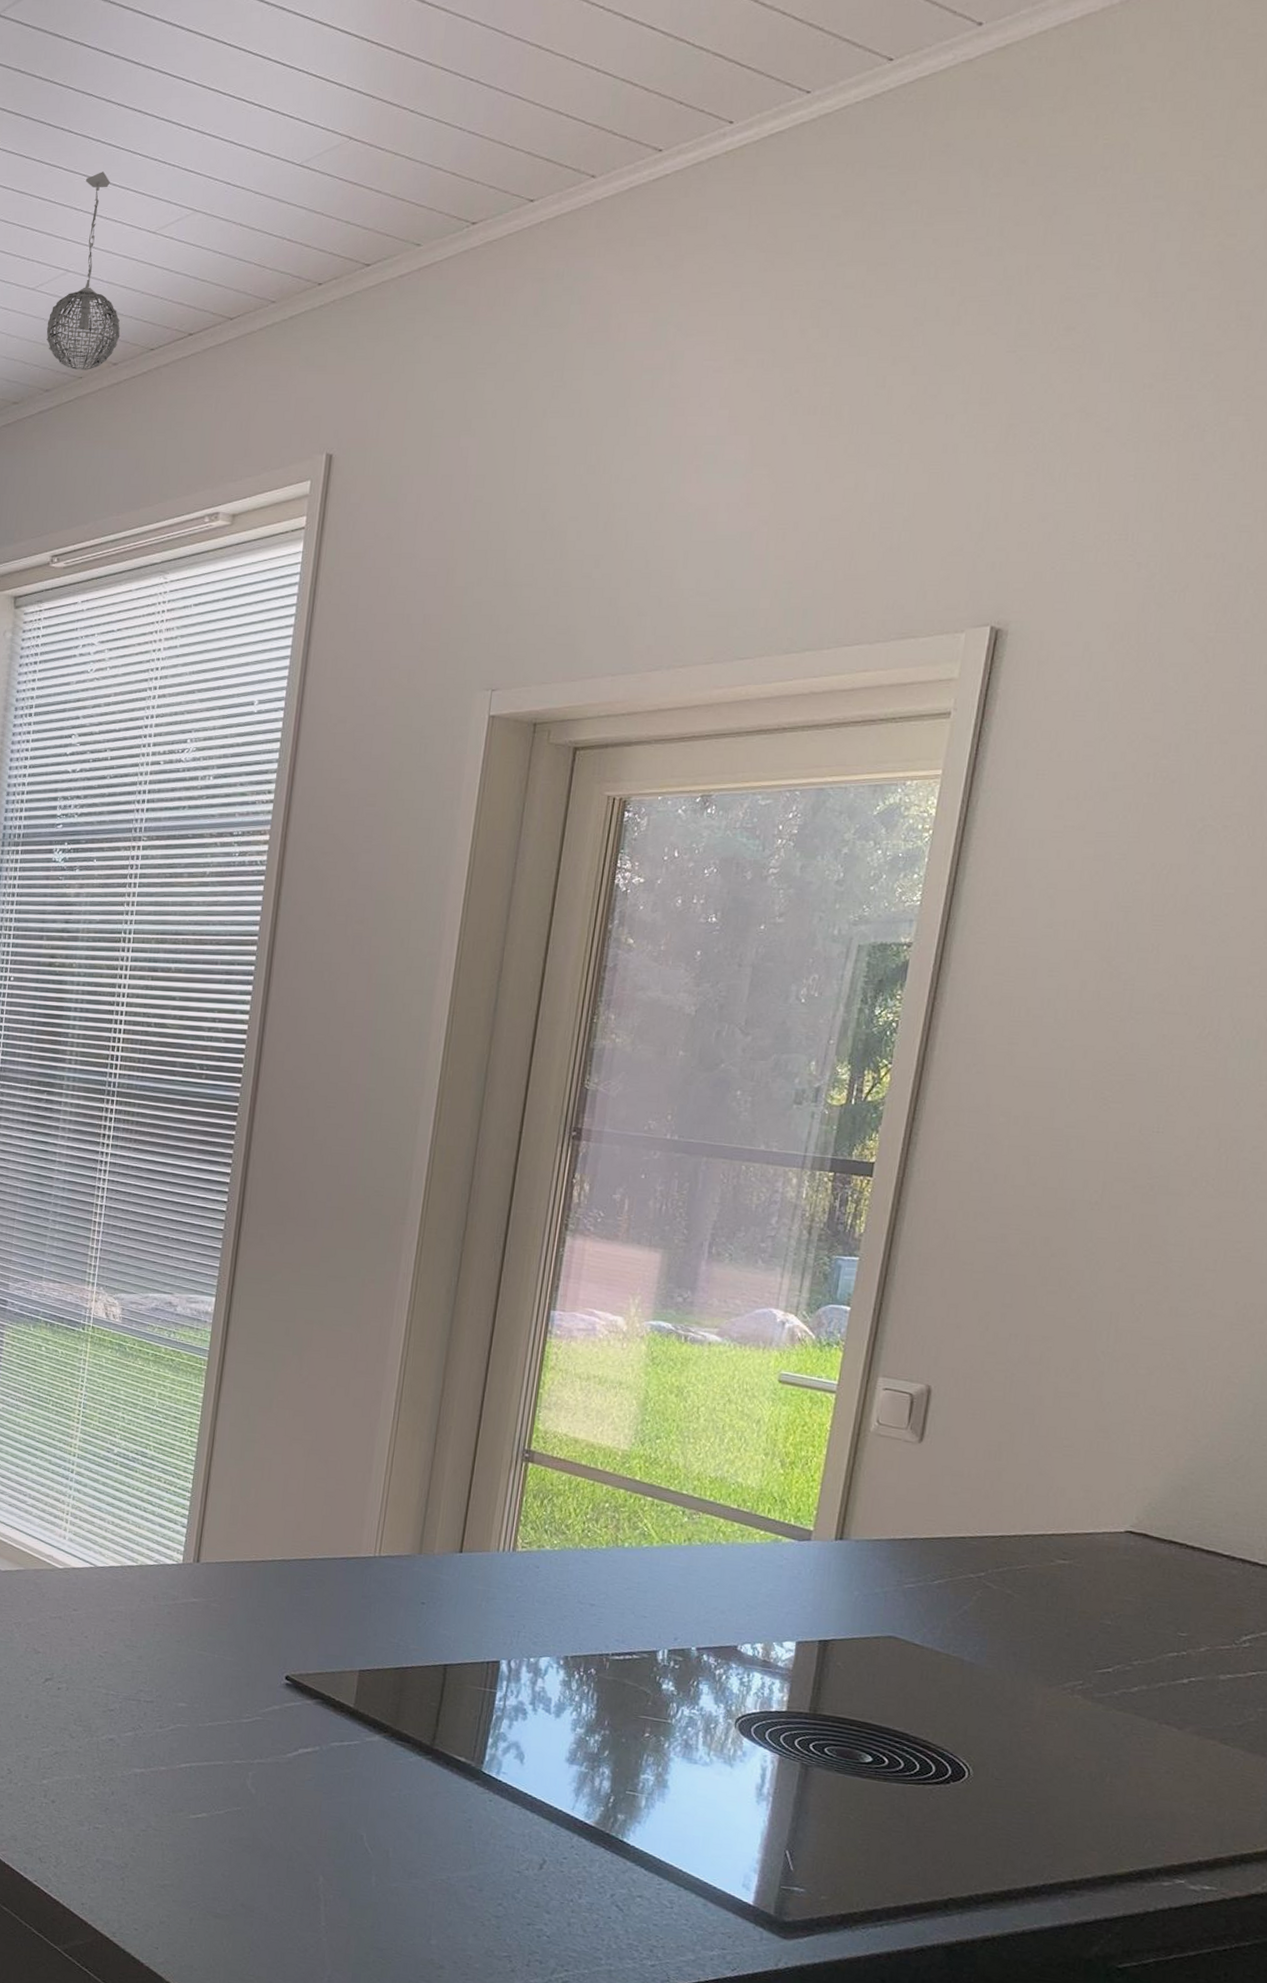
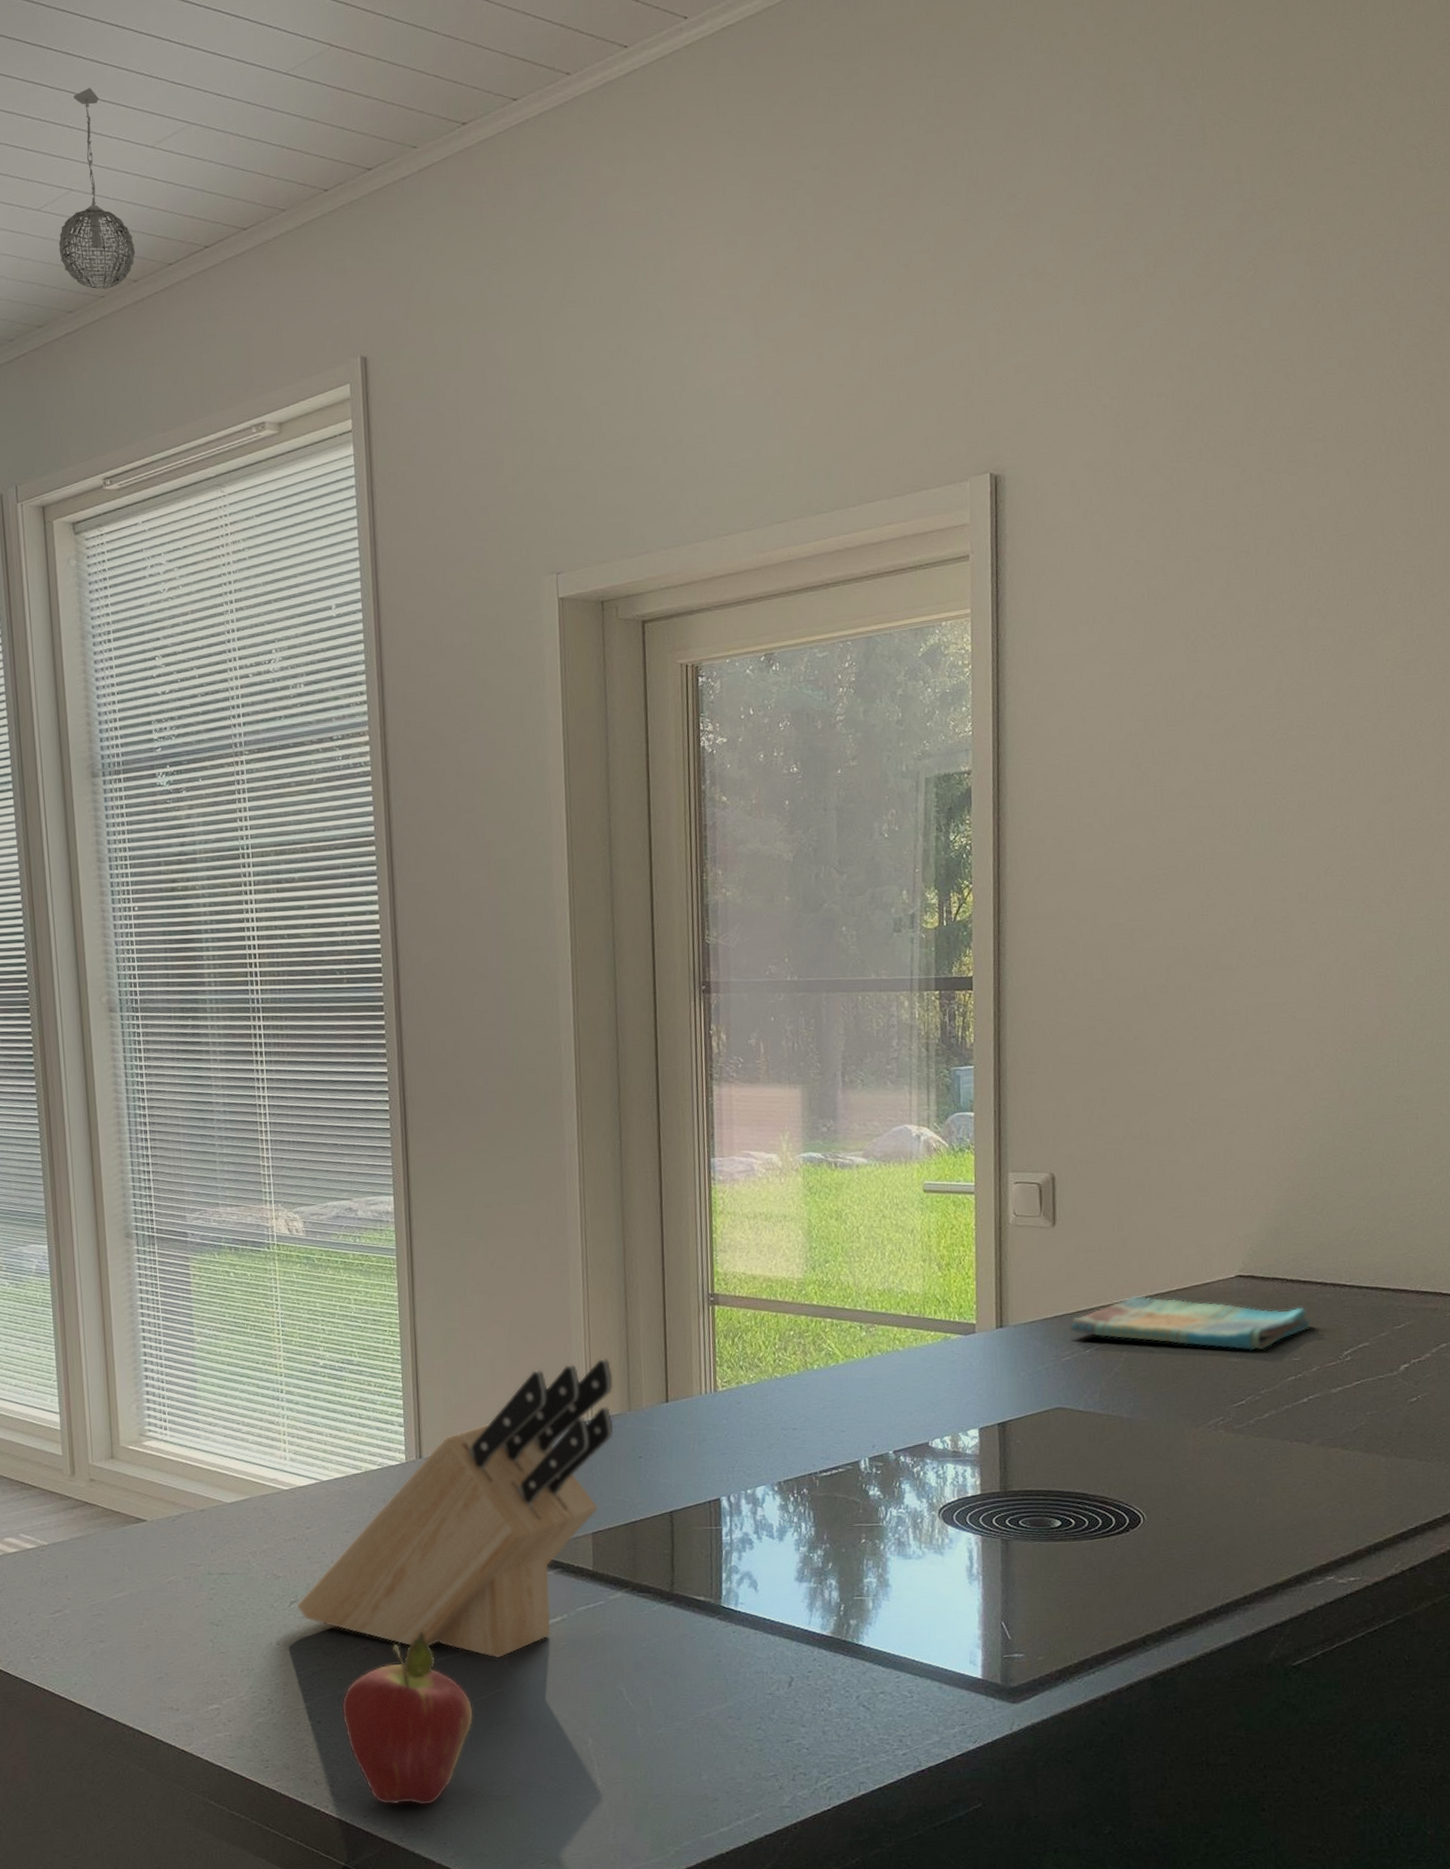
knife block: none [51,1495,409,1777] -> present [296,1358,613,1659]
fruit: none [76,1734,208,1907] -> present [342,1631,474,1806]
dish towel: none [920,1531,1210,1617] -> present [1070,1295,1312,1351]

